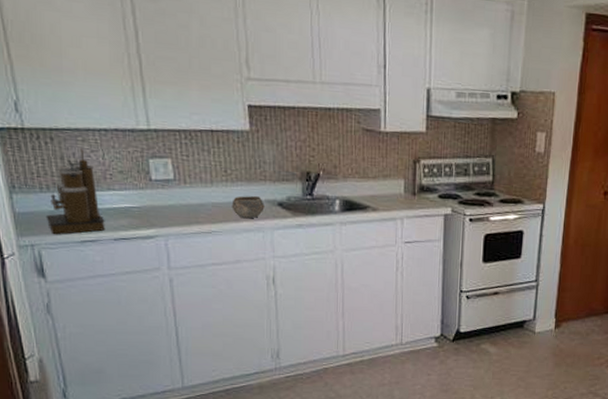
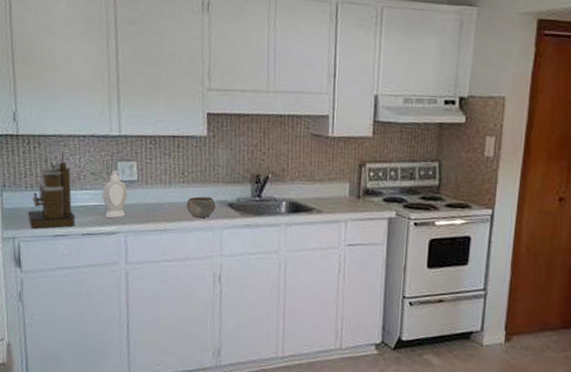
soap bottle: none [134,168,164,222] -> present [102,170,128,219]

